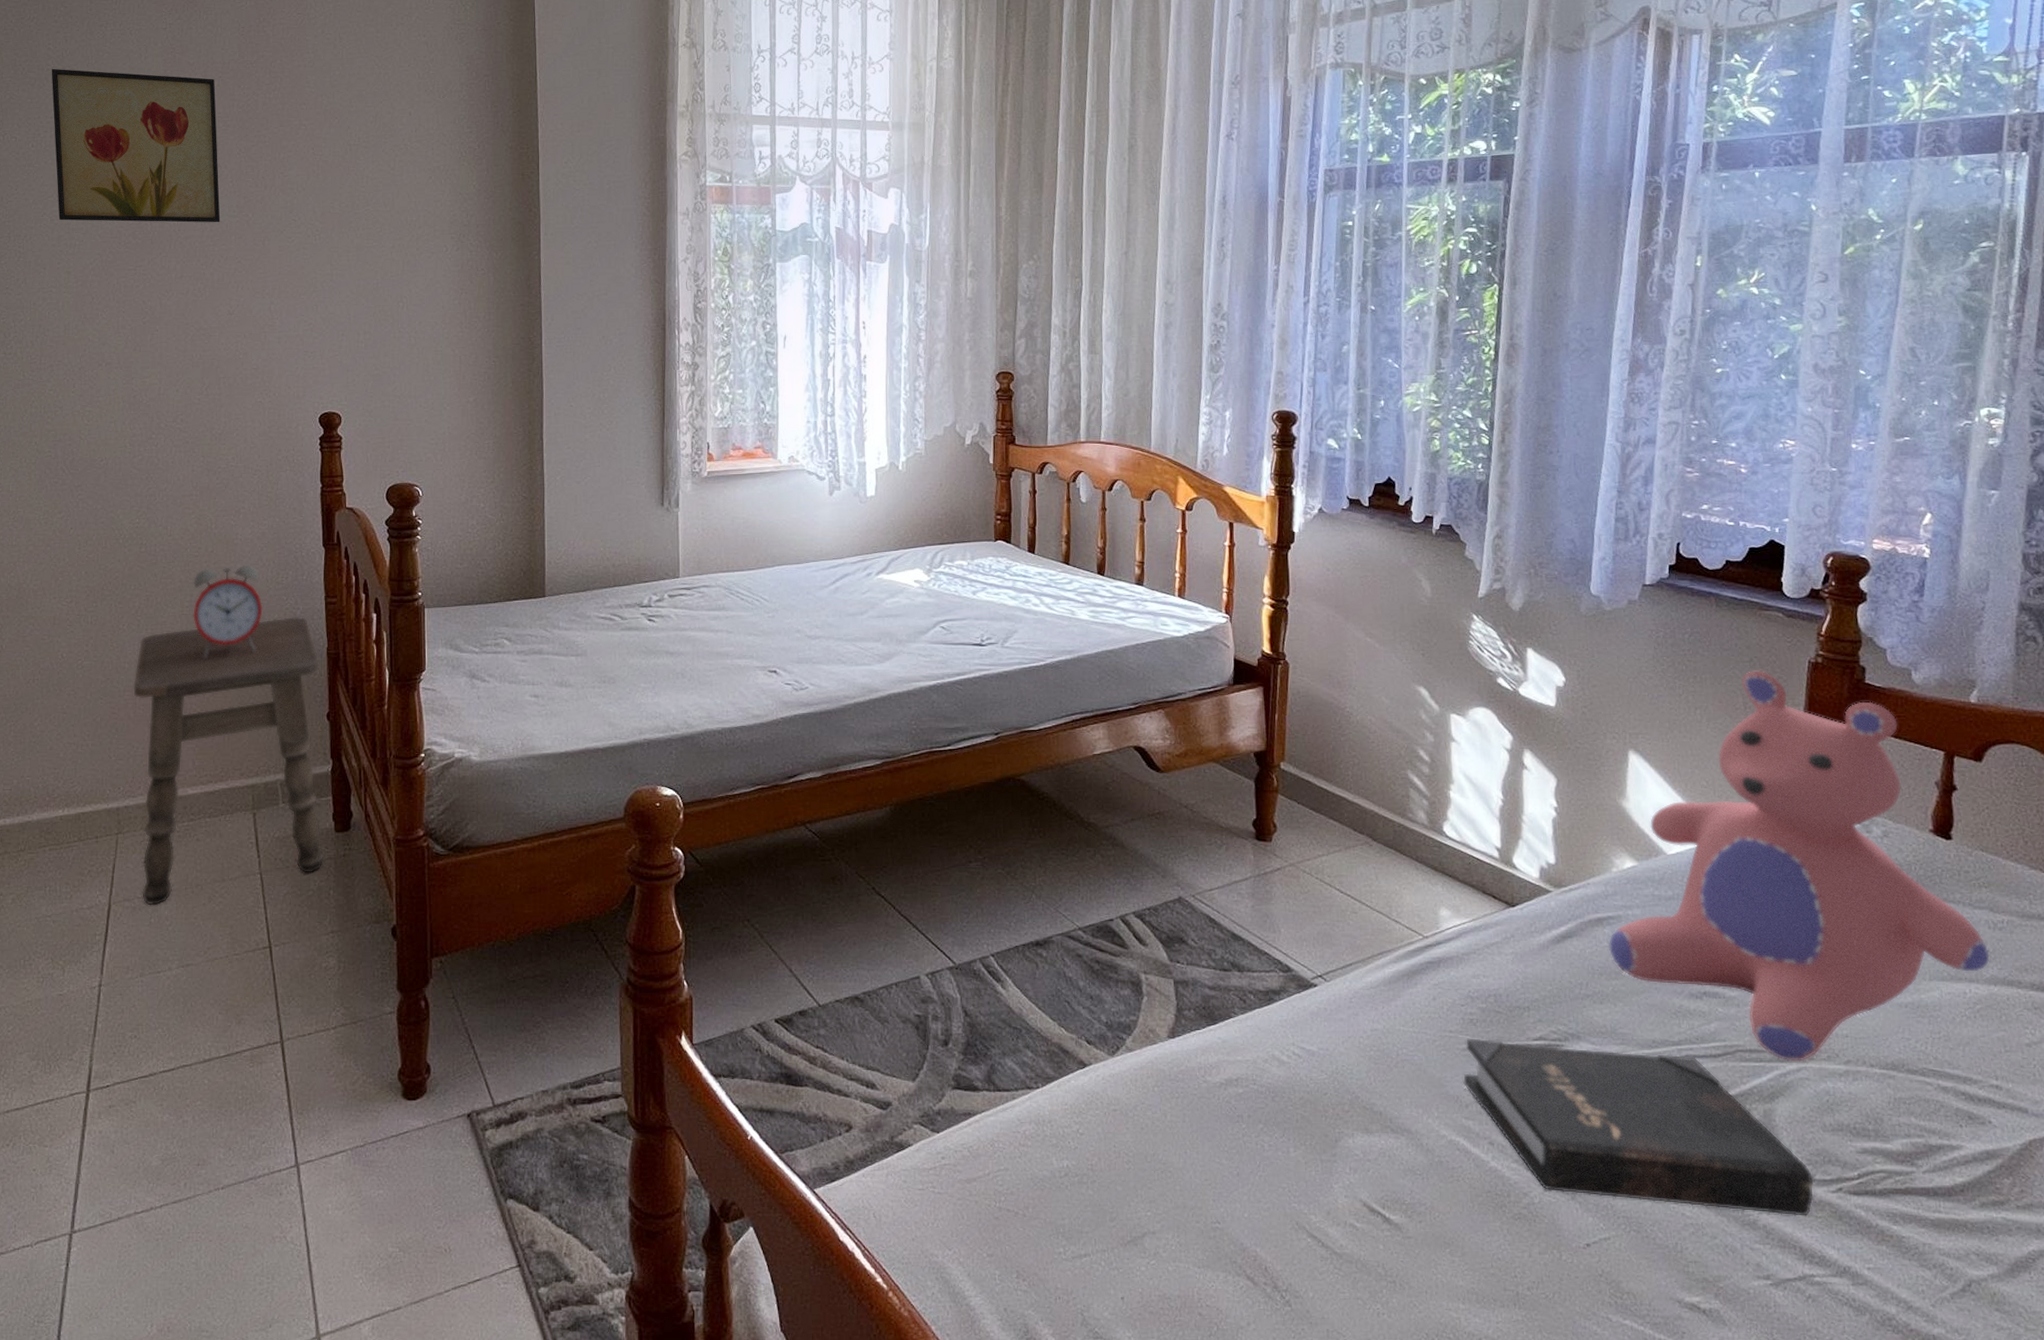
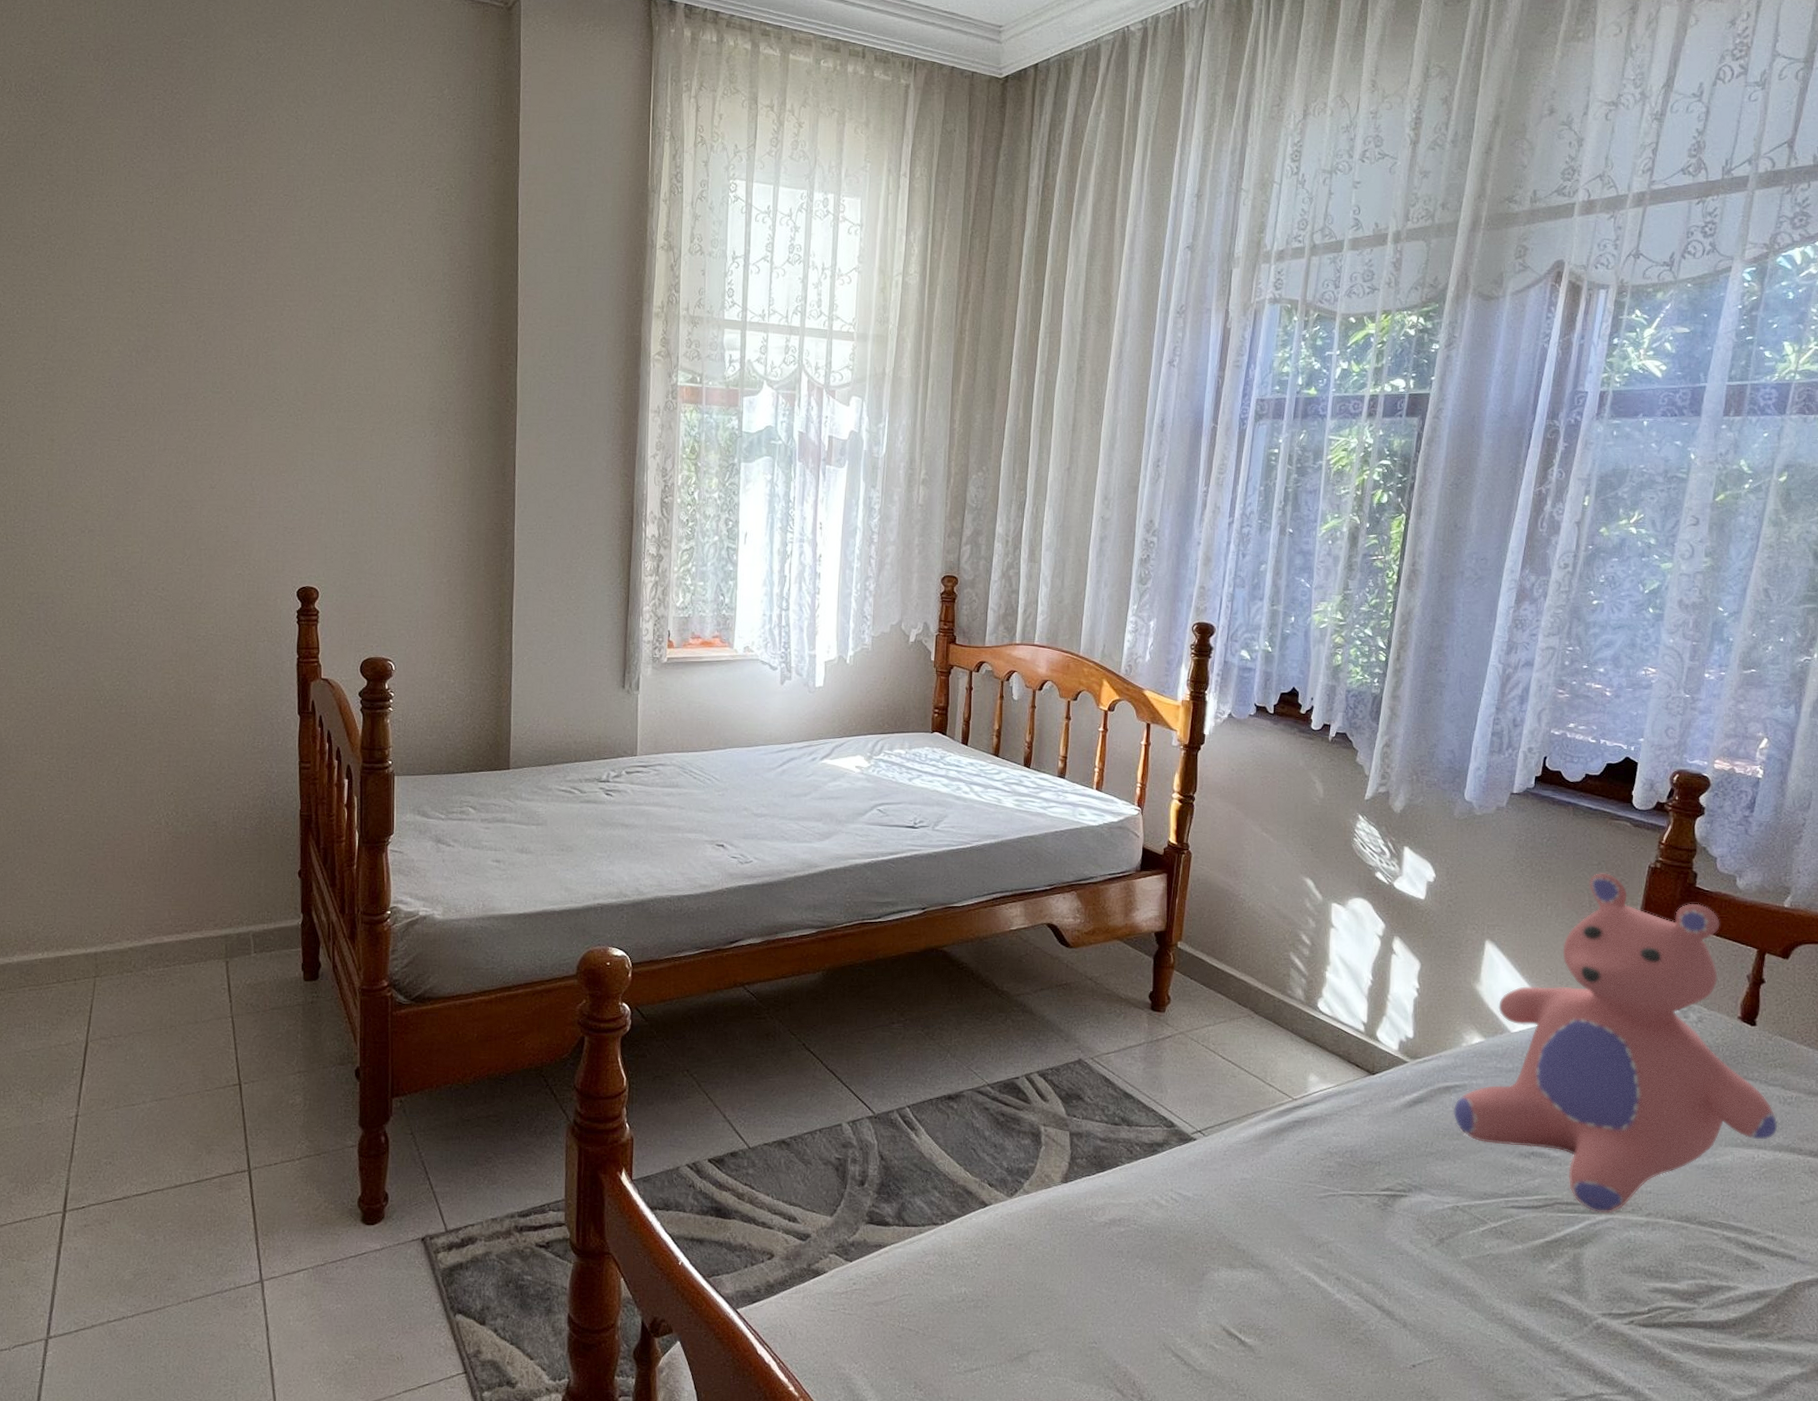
wall art: present [51,68,221,223] -> none [36,236,204,398]
side table: present [133,617,324,905] -> none [112,780,293,1043]
alarm clock: present [193,564,263,658] -> none [171,729,239,816]
hardback book: present [1463,1038,1814,1216] -> none [1318,1188,1610,1344]

